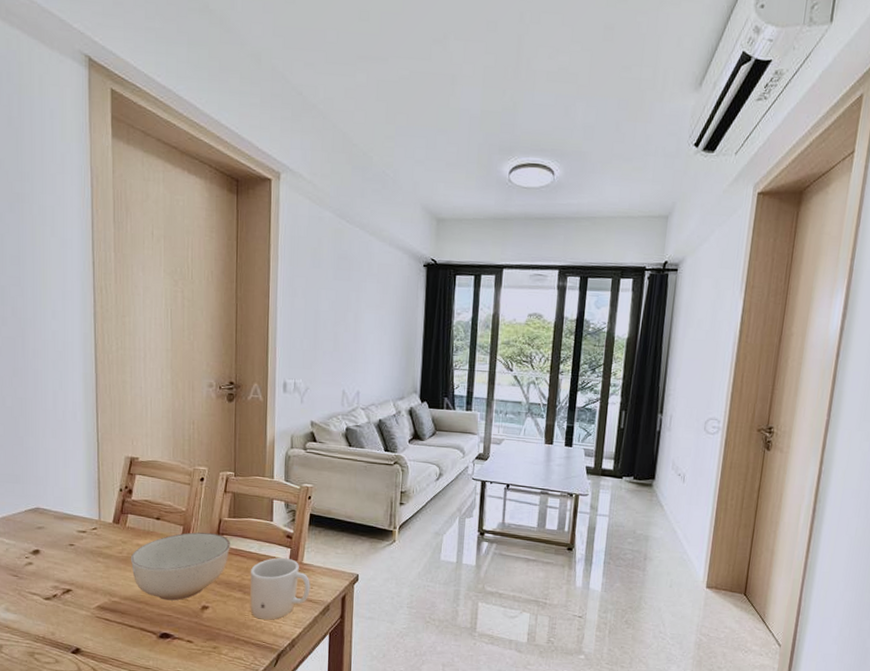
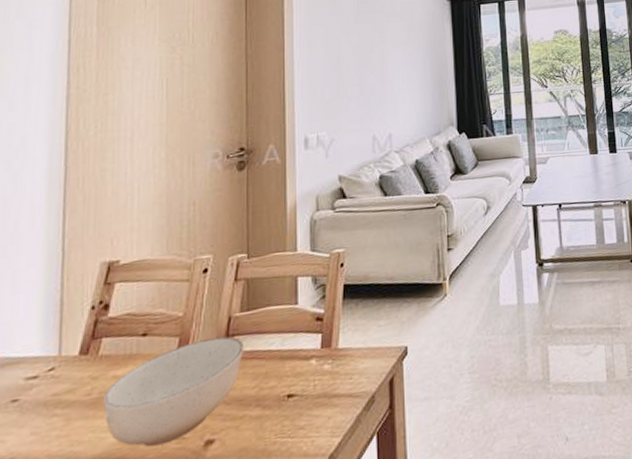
mug: present [249,557,310,620] -> none [270,346,349,439]

